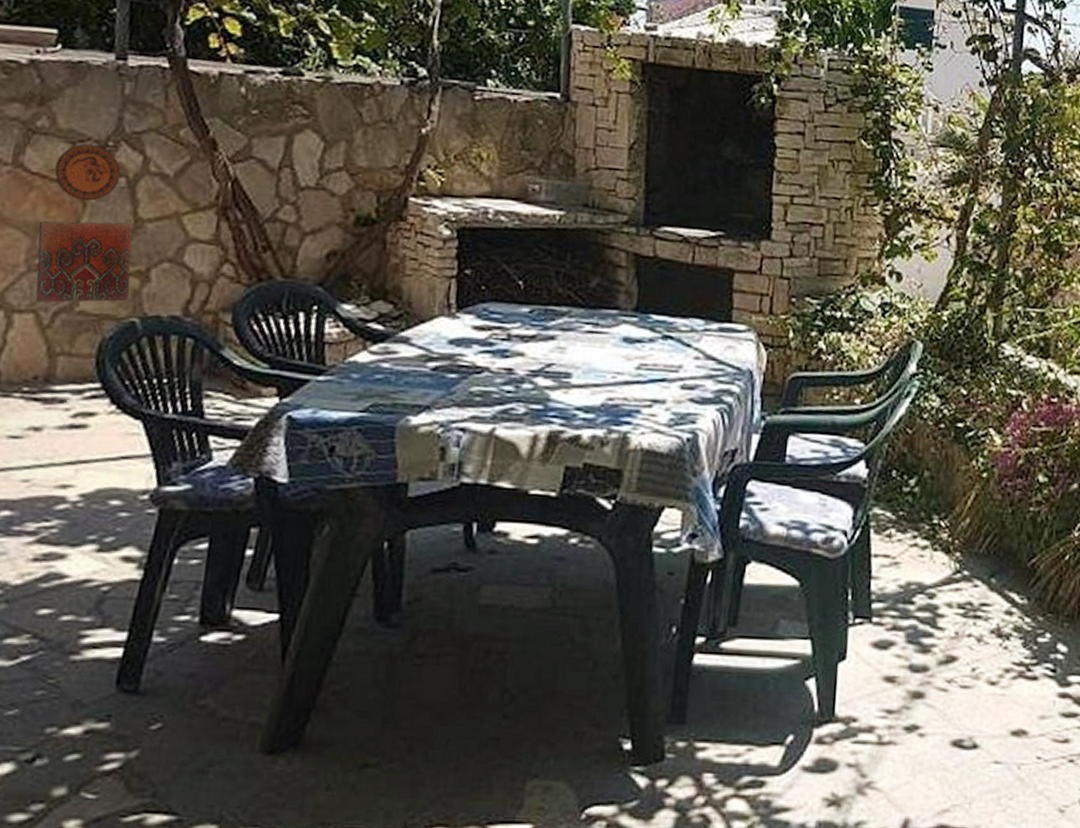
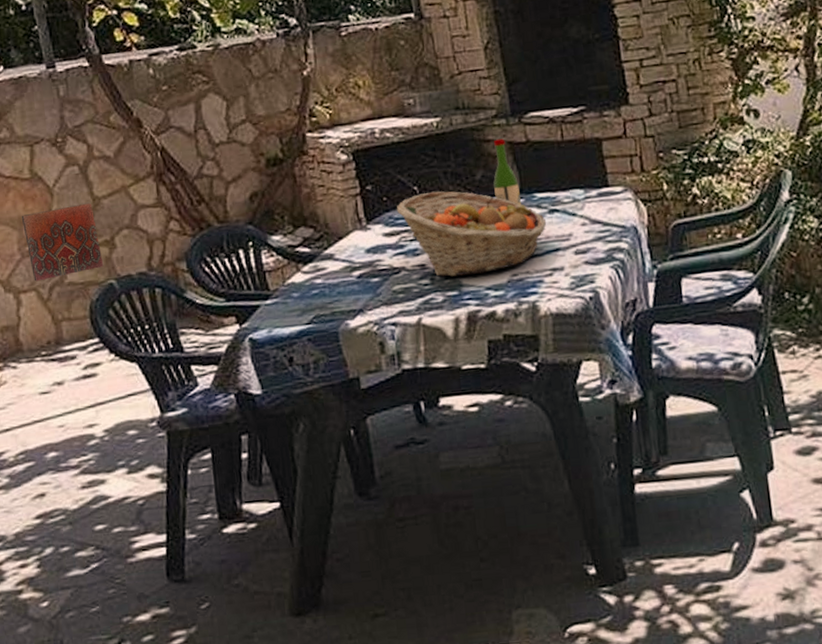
decorative plate: present [54,143,121,201] -> none [22,143,74,192]
fruit basket: none [493,290,658,391] -> present [396,191,547,277]
wine bottle: none [607,247,636,325] -> present [493,138,522,206]

